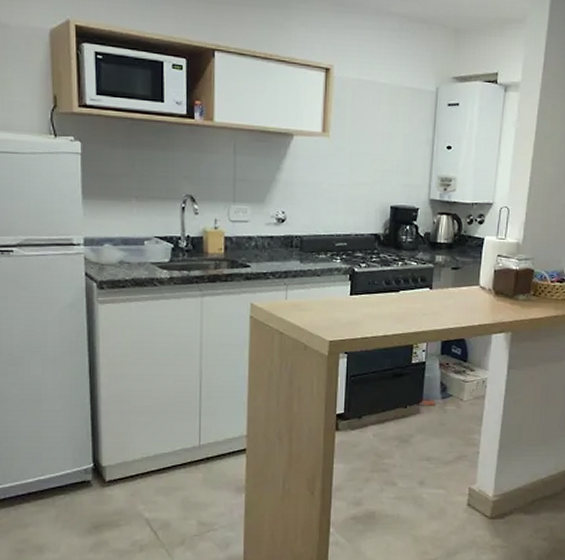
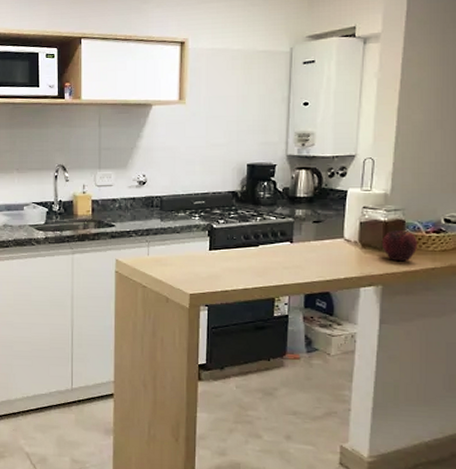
fruit: none [512,279,544,310] -> present [381,230,418,262]

